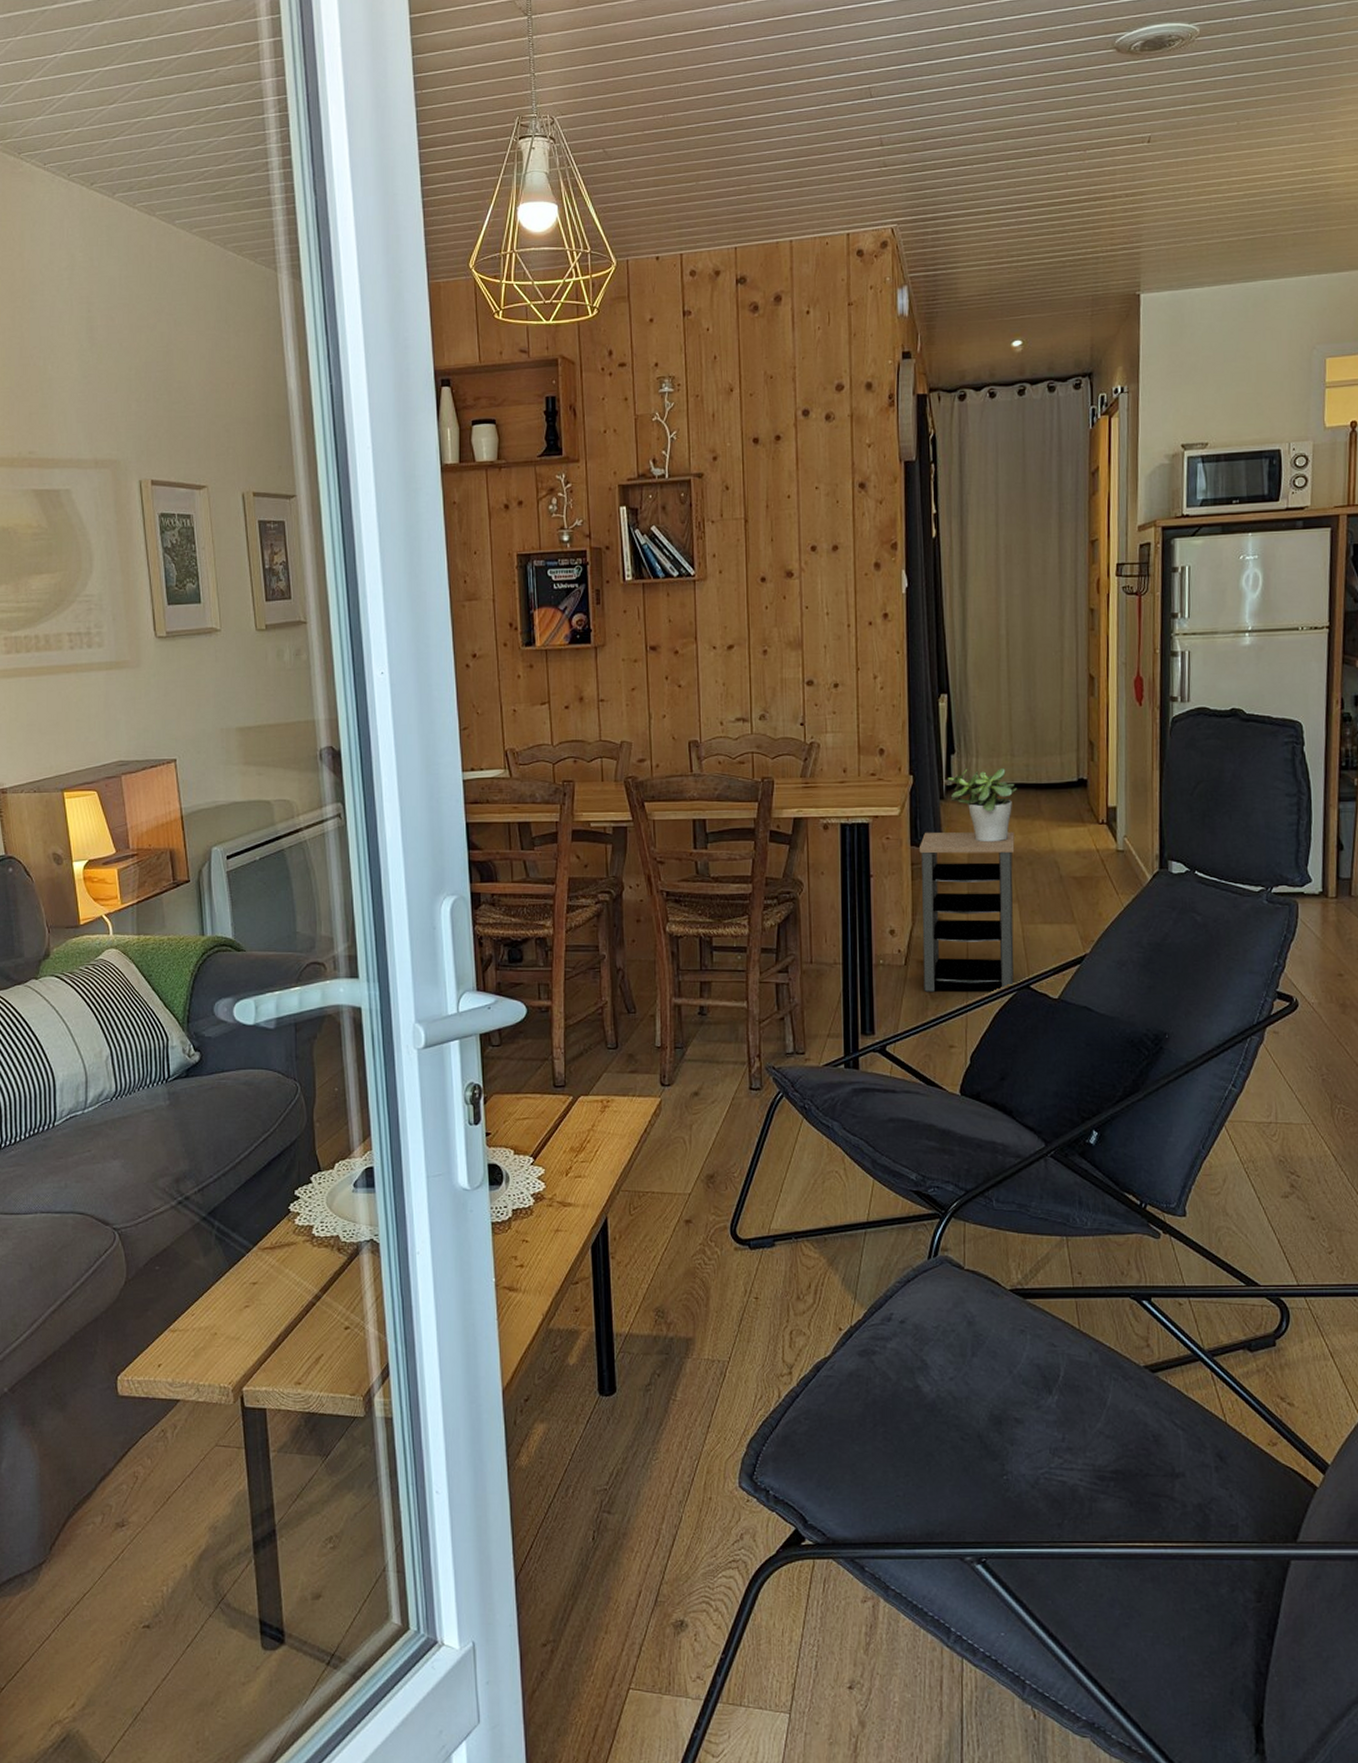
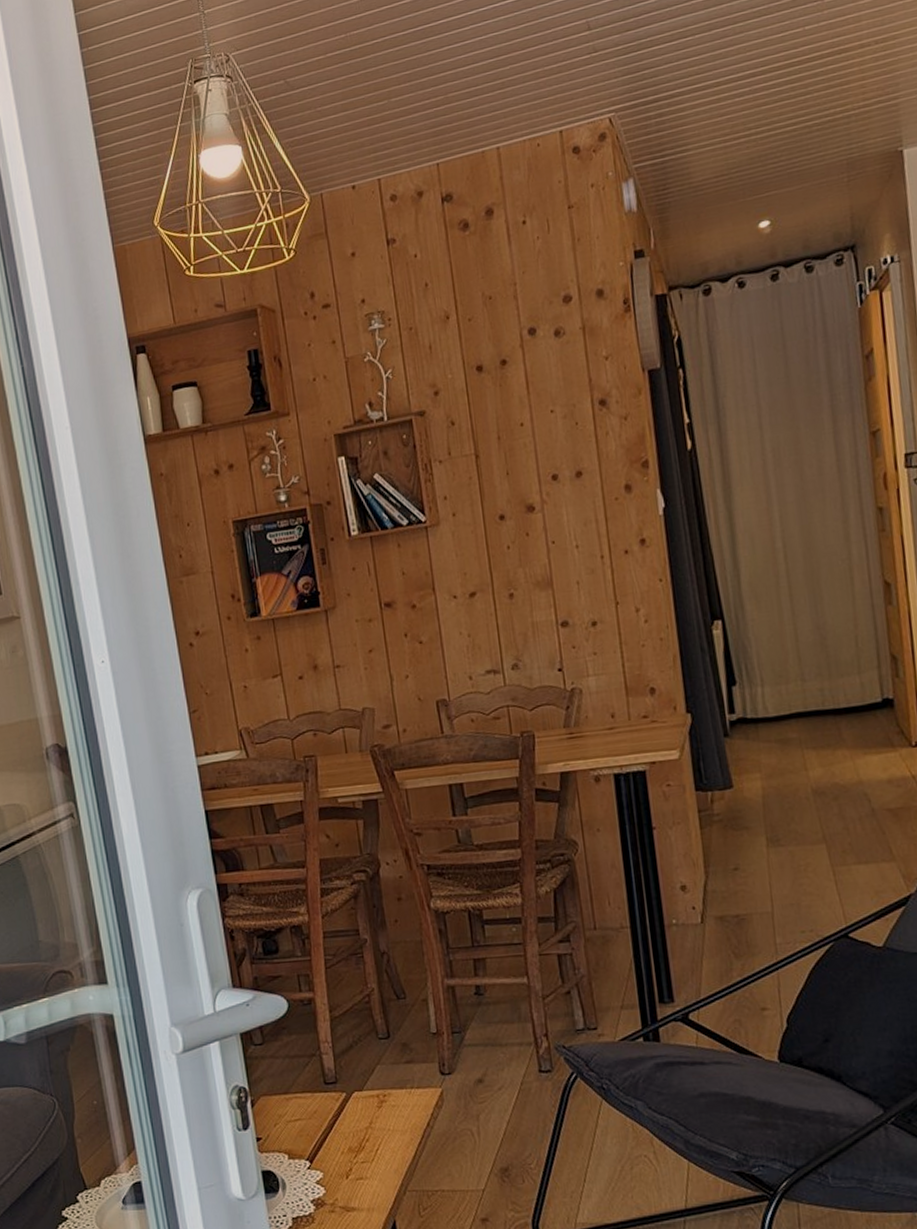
side table: present [918,831,1015,992] -> none [705,764,830,951]
potted plant: present [947,768,1017,842] -> none [730,696,812,780]

